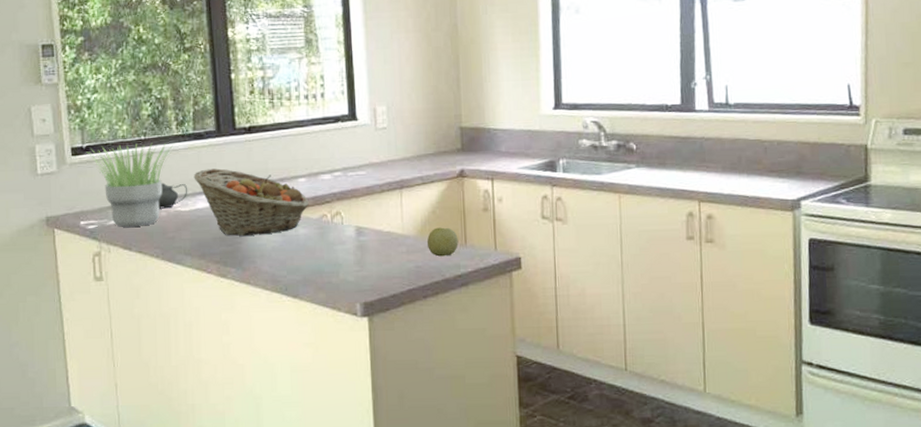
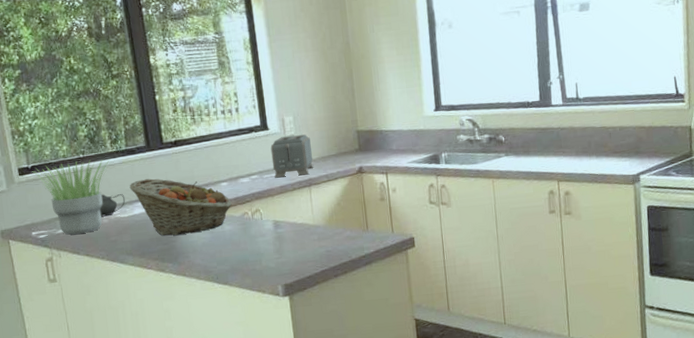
toaster: none [358,128,407,177] -> present [270,134,314,178]
apple: present [426,227,458,257] -> none [334,216,361,242]

